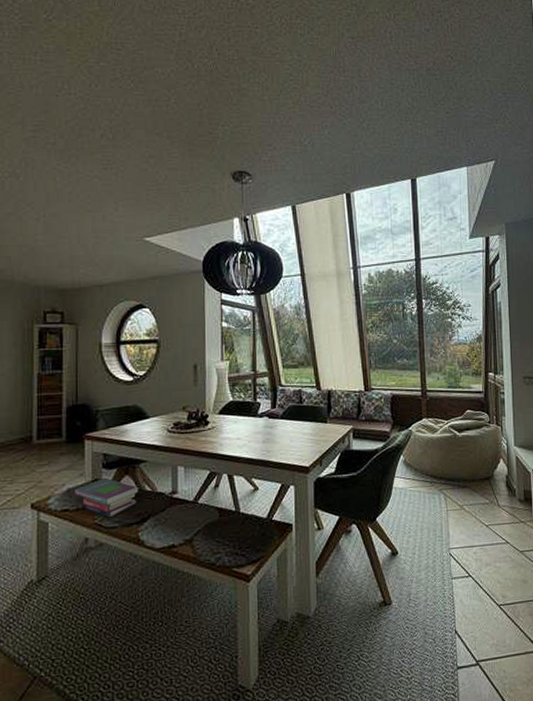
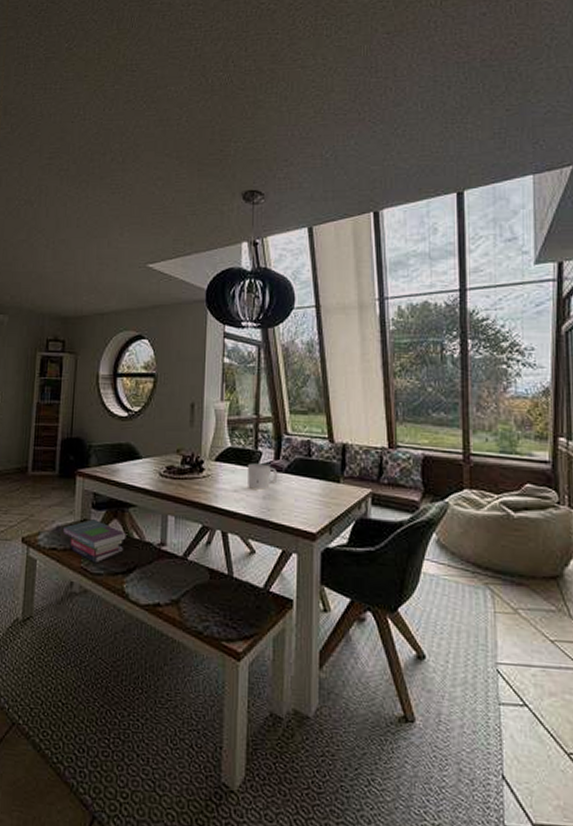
mug: none [247,412,275,435] -> present [247,463,278,490]

